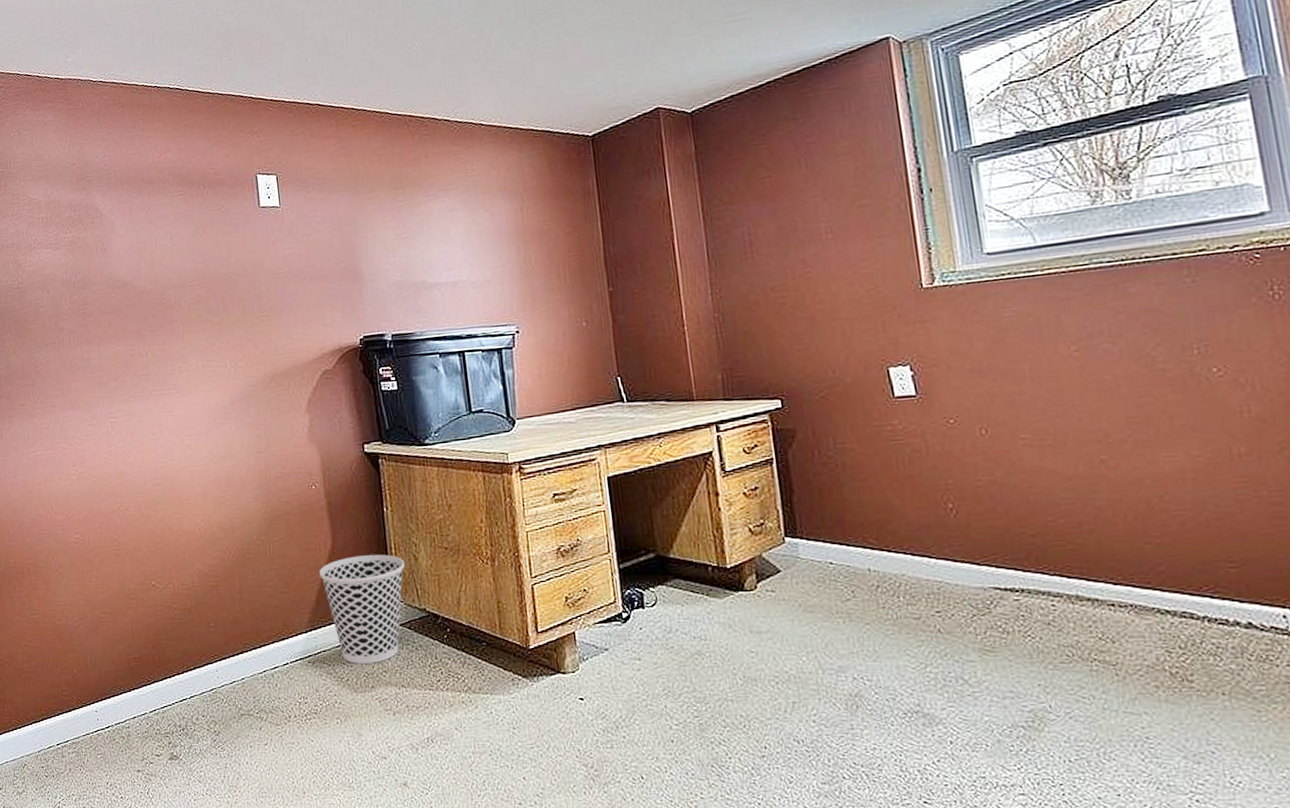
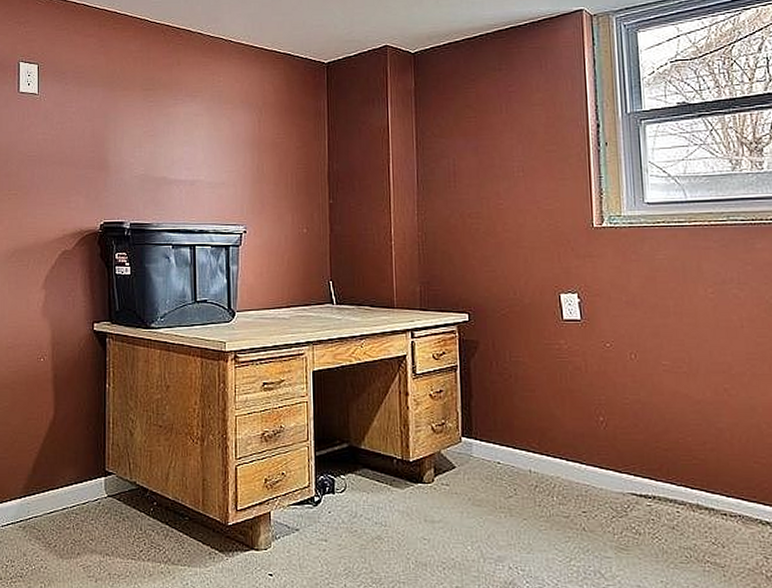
wastebasket: present [319,554,405,664] -> none [39,428,121,531]

